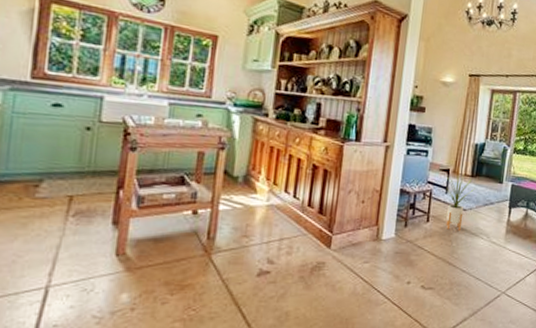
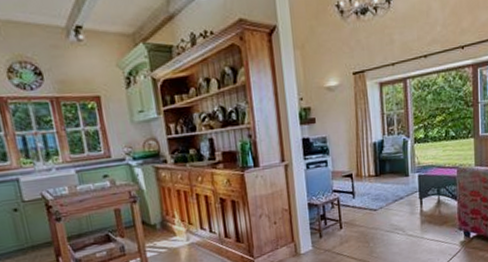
house plant: present [446,174,475,232] -> none [350,175,382,232]

